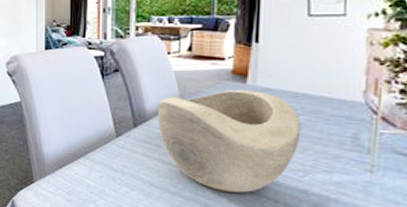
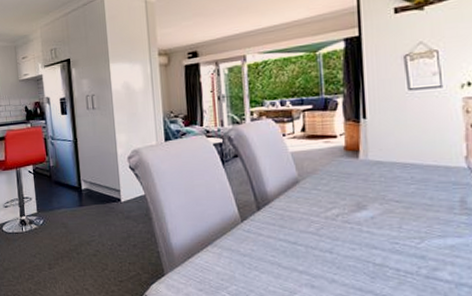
decorative bowl: present [158,89,302,193] -> none [278,164,414,265]

